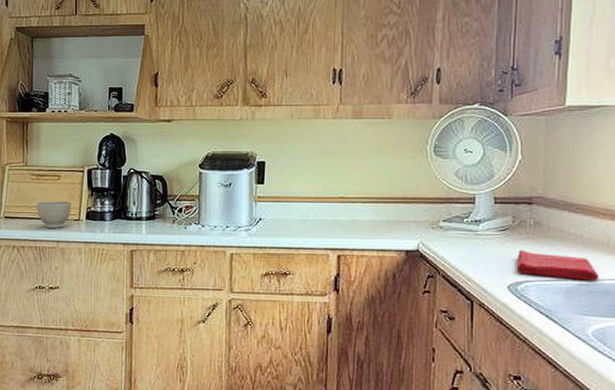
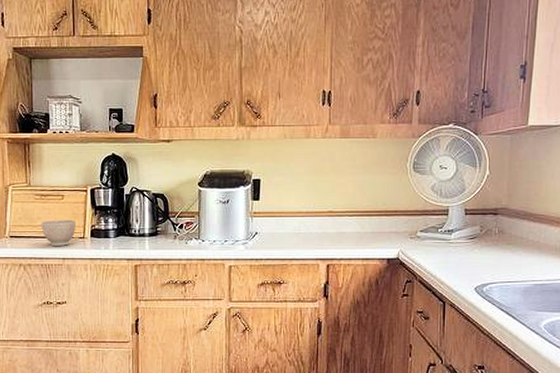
dish towel: present [516,250,599,281] -> none [482,256,552,281]

